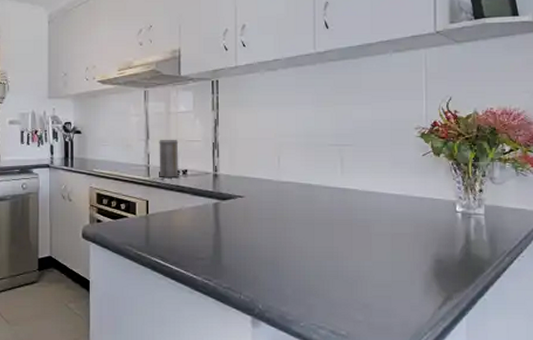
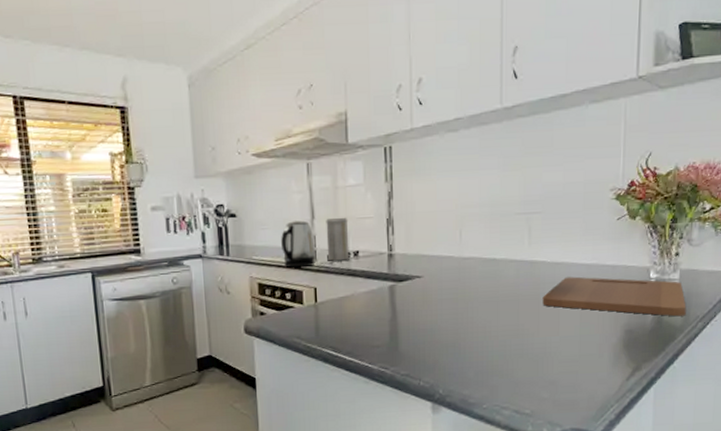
kettle: none [119,140,148,182] -> present [281,220,316,268]
cutting board: none [355,205,493,250] -> present [542,276,686,317]

